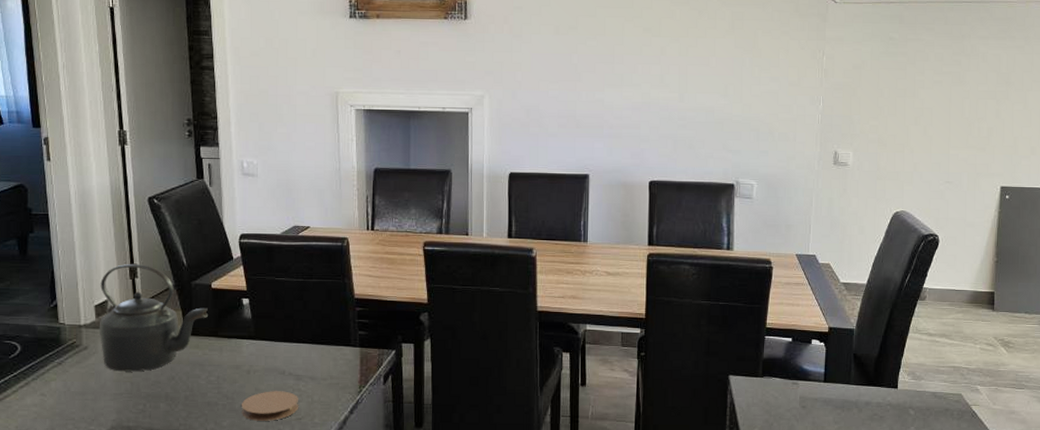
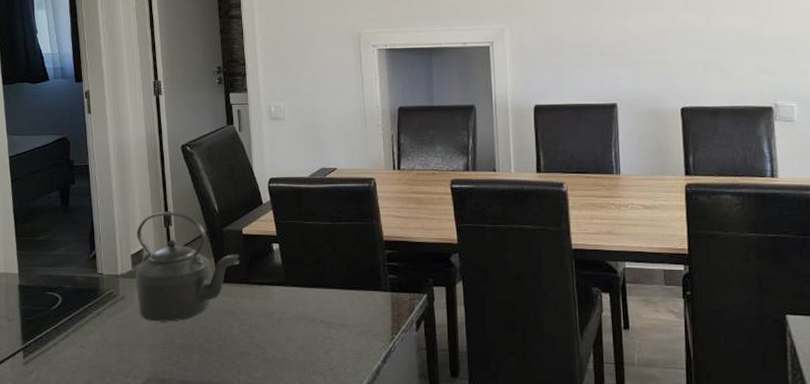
coaster: present [241,391,299,421] -> none [273,339,331,372]

